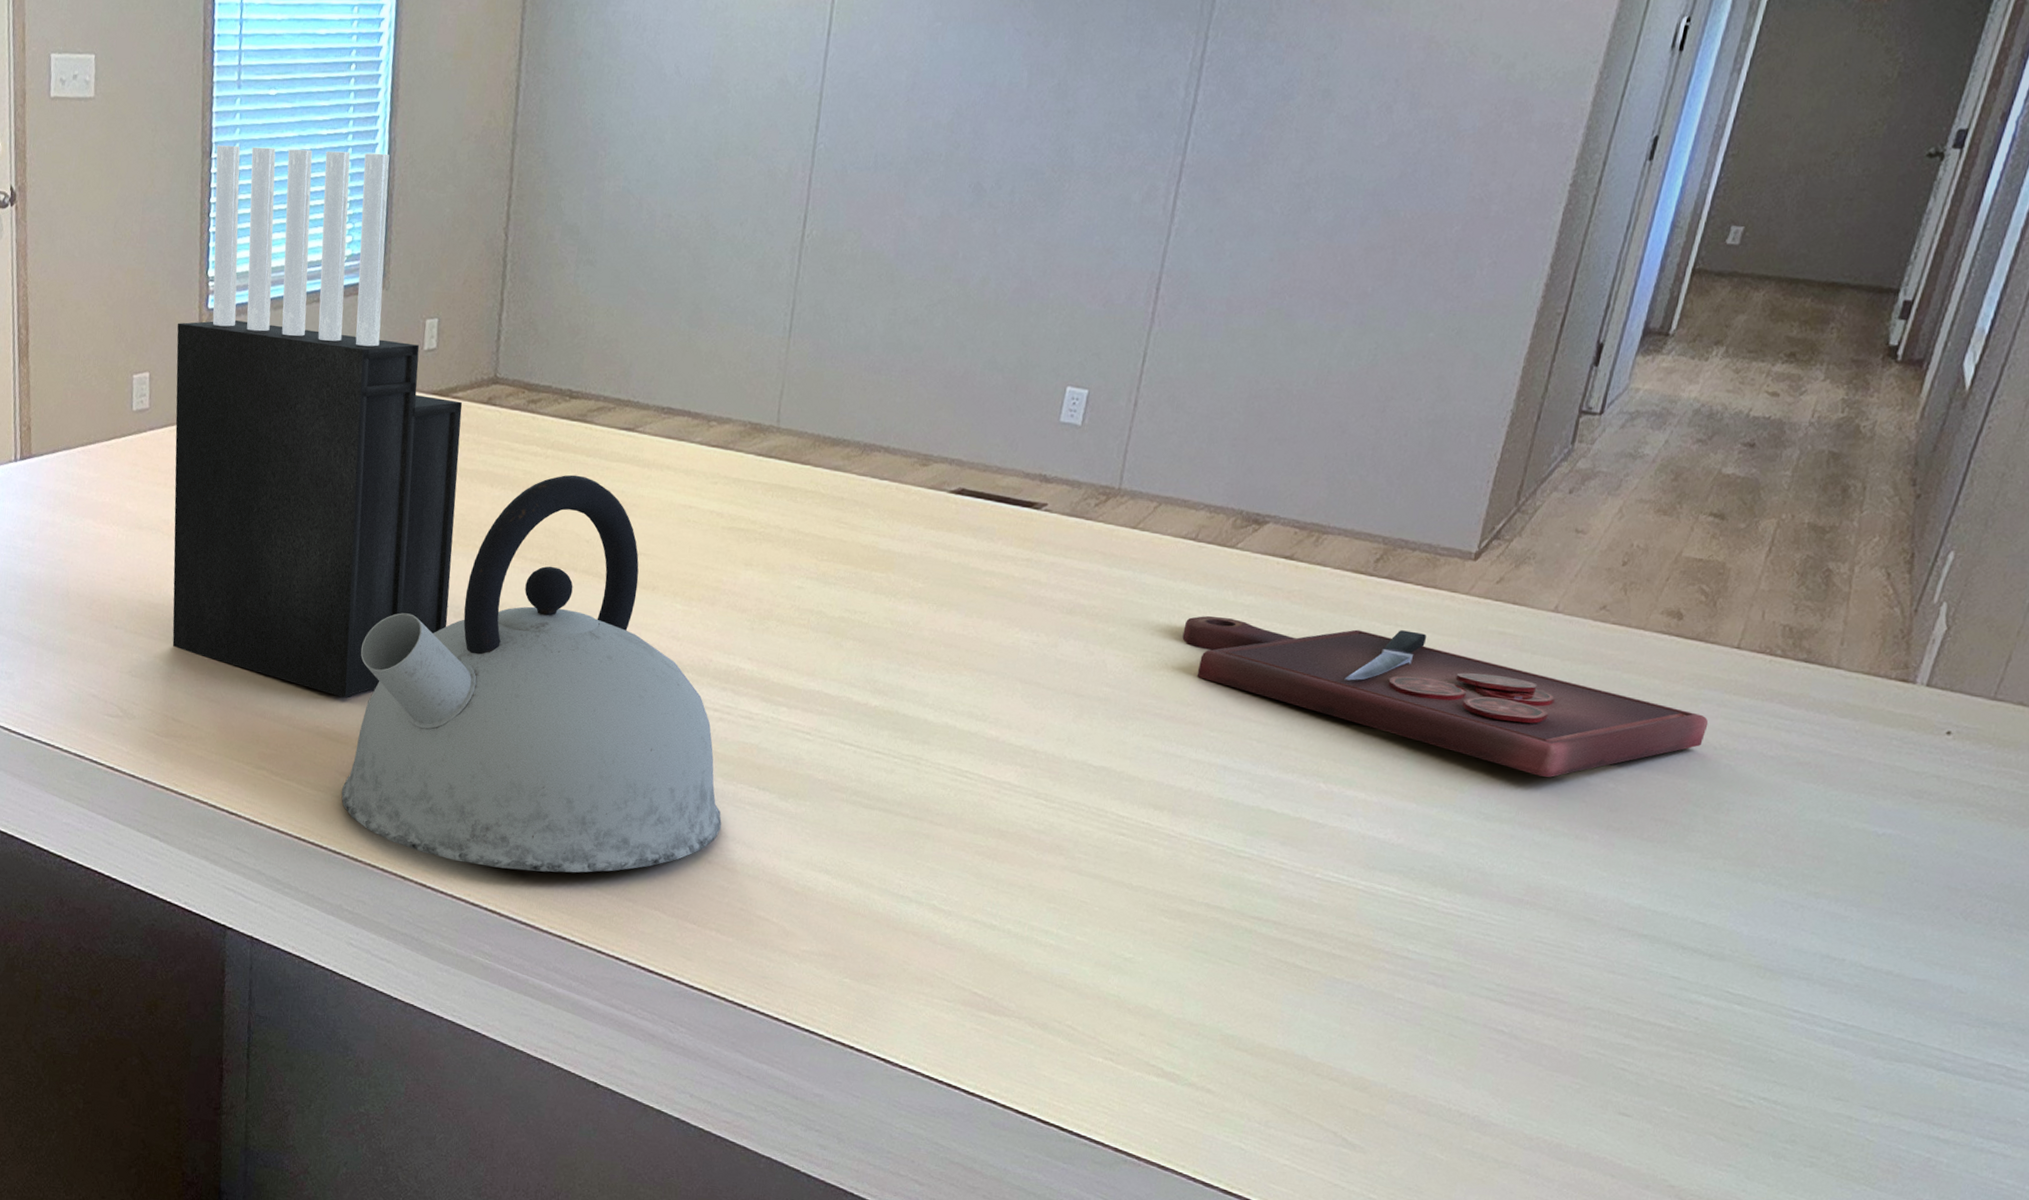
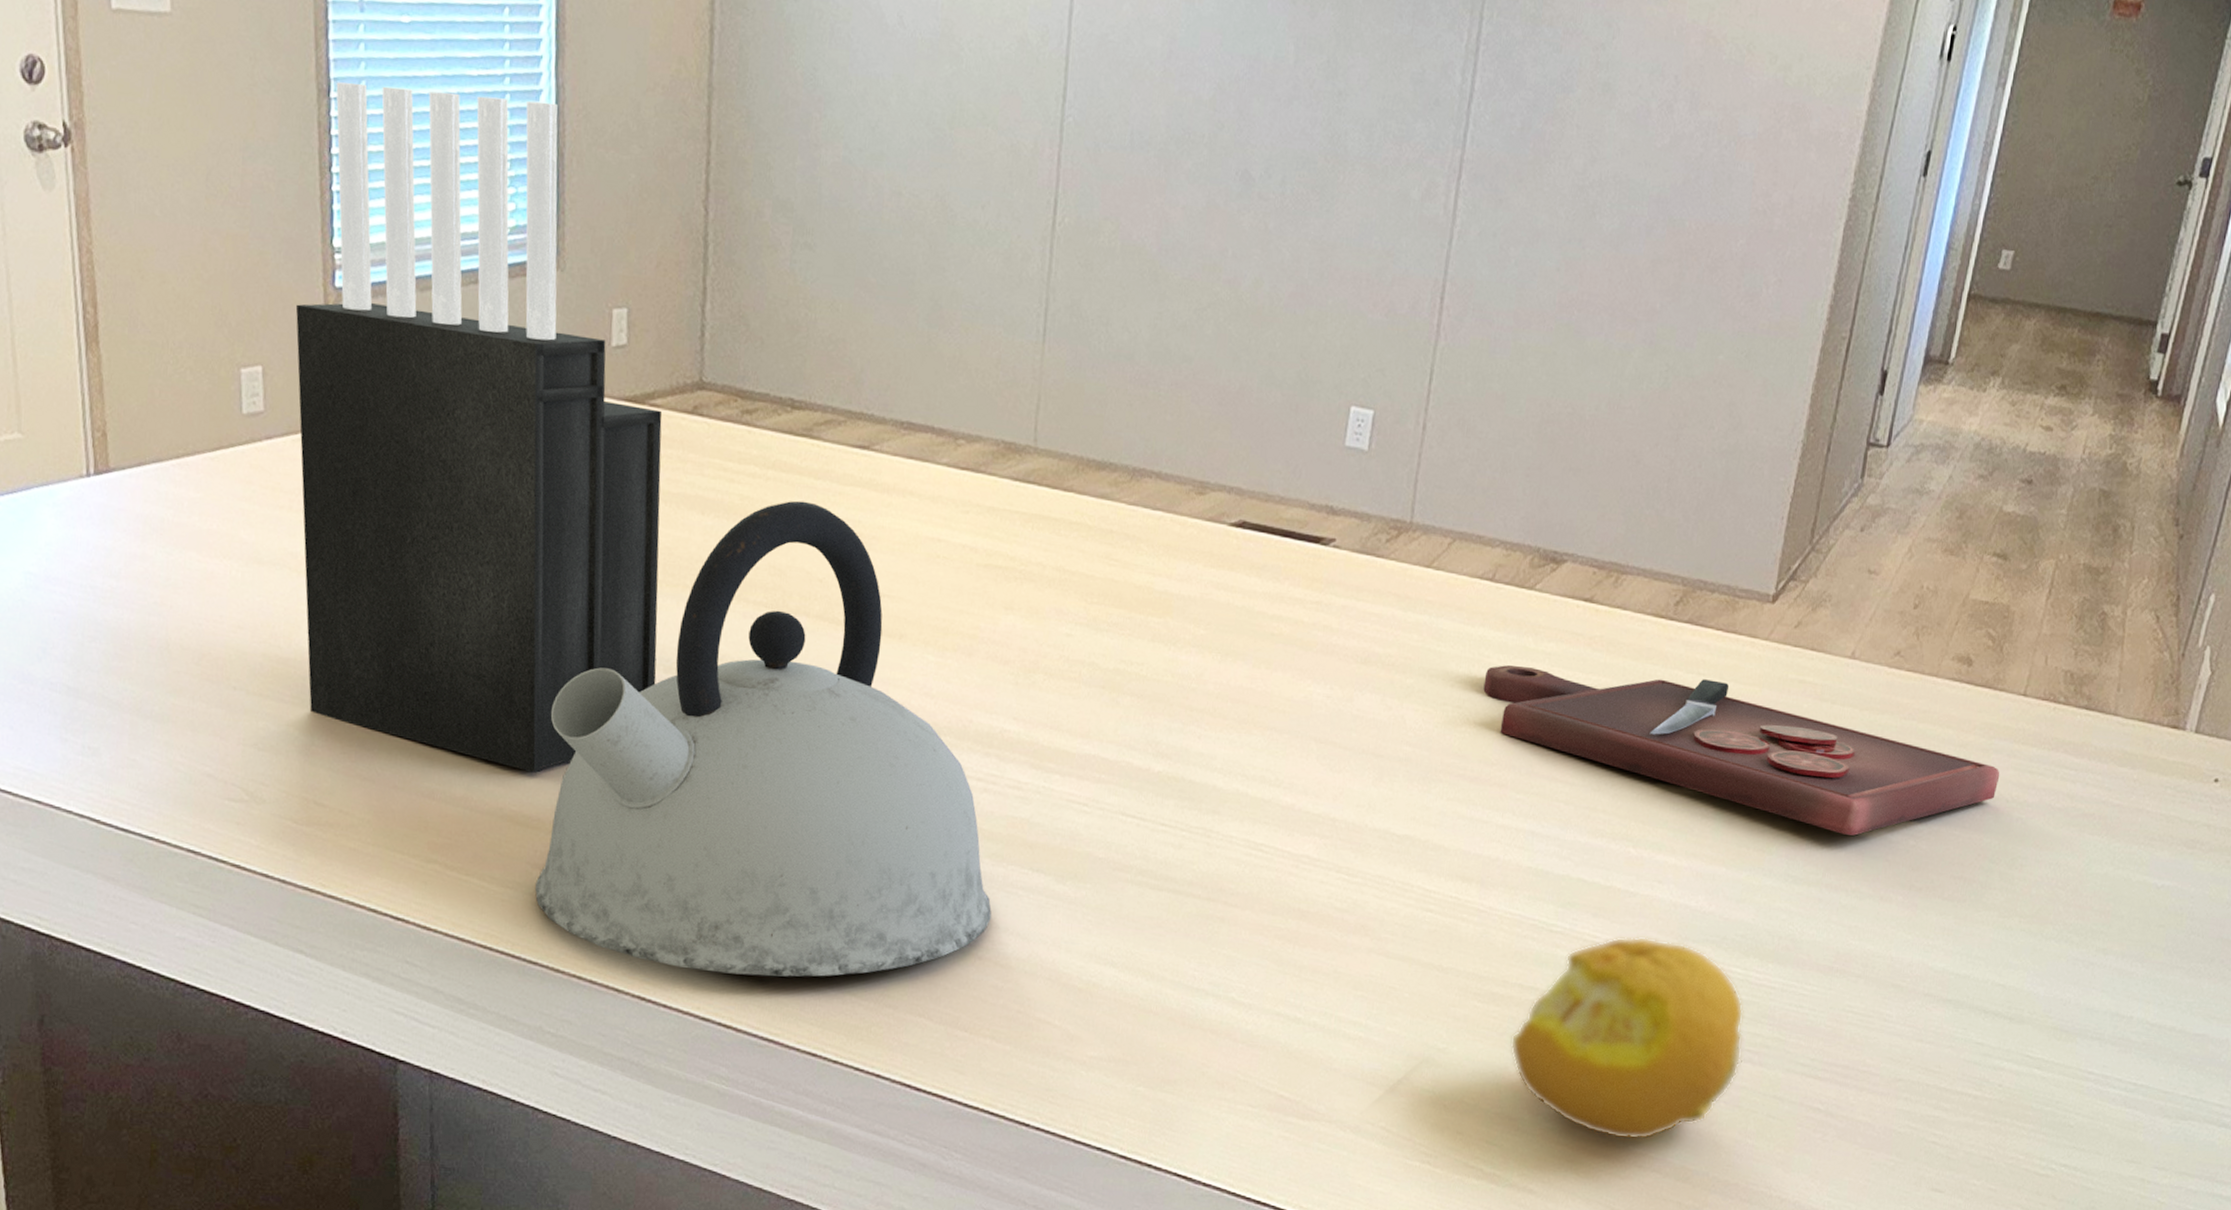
fruit: none [1194,864,1429,1051] -> present [1510,936,1744,1140]

